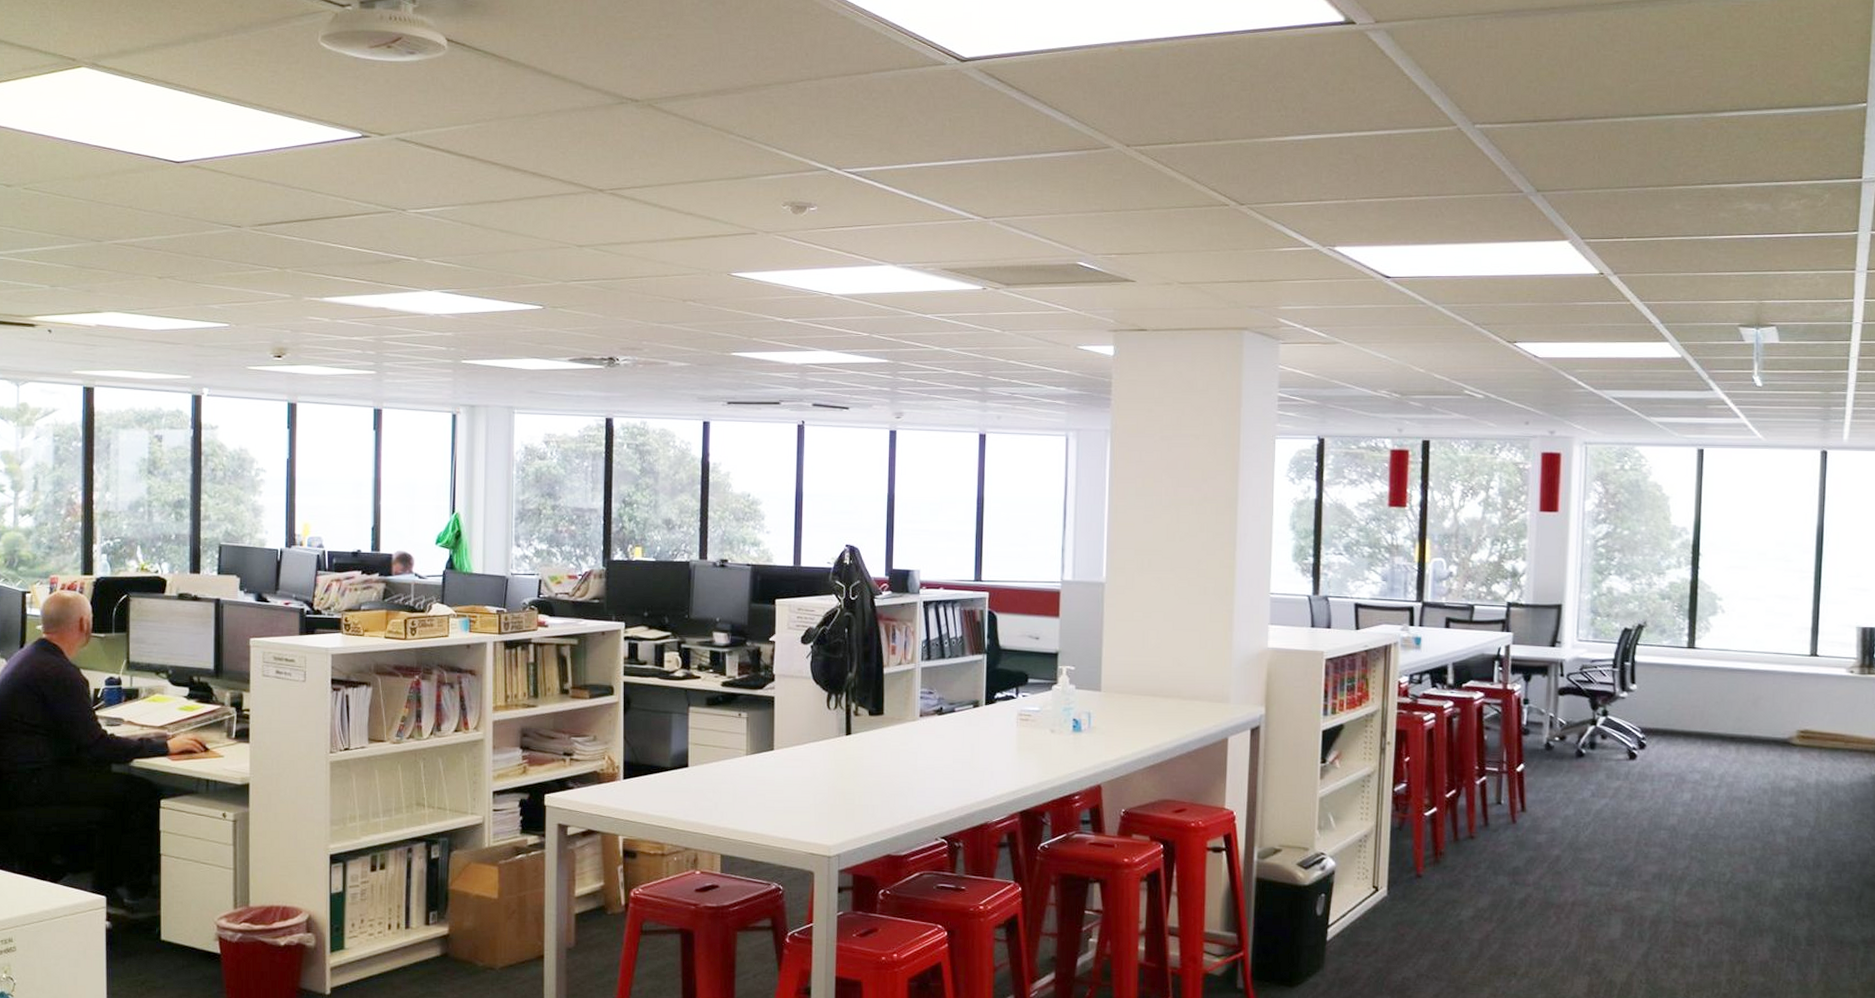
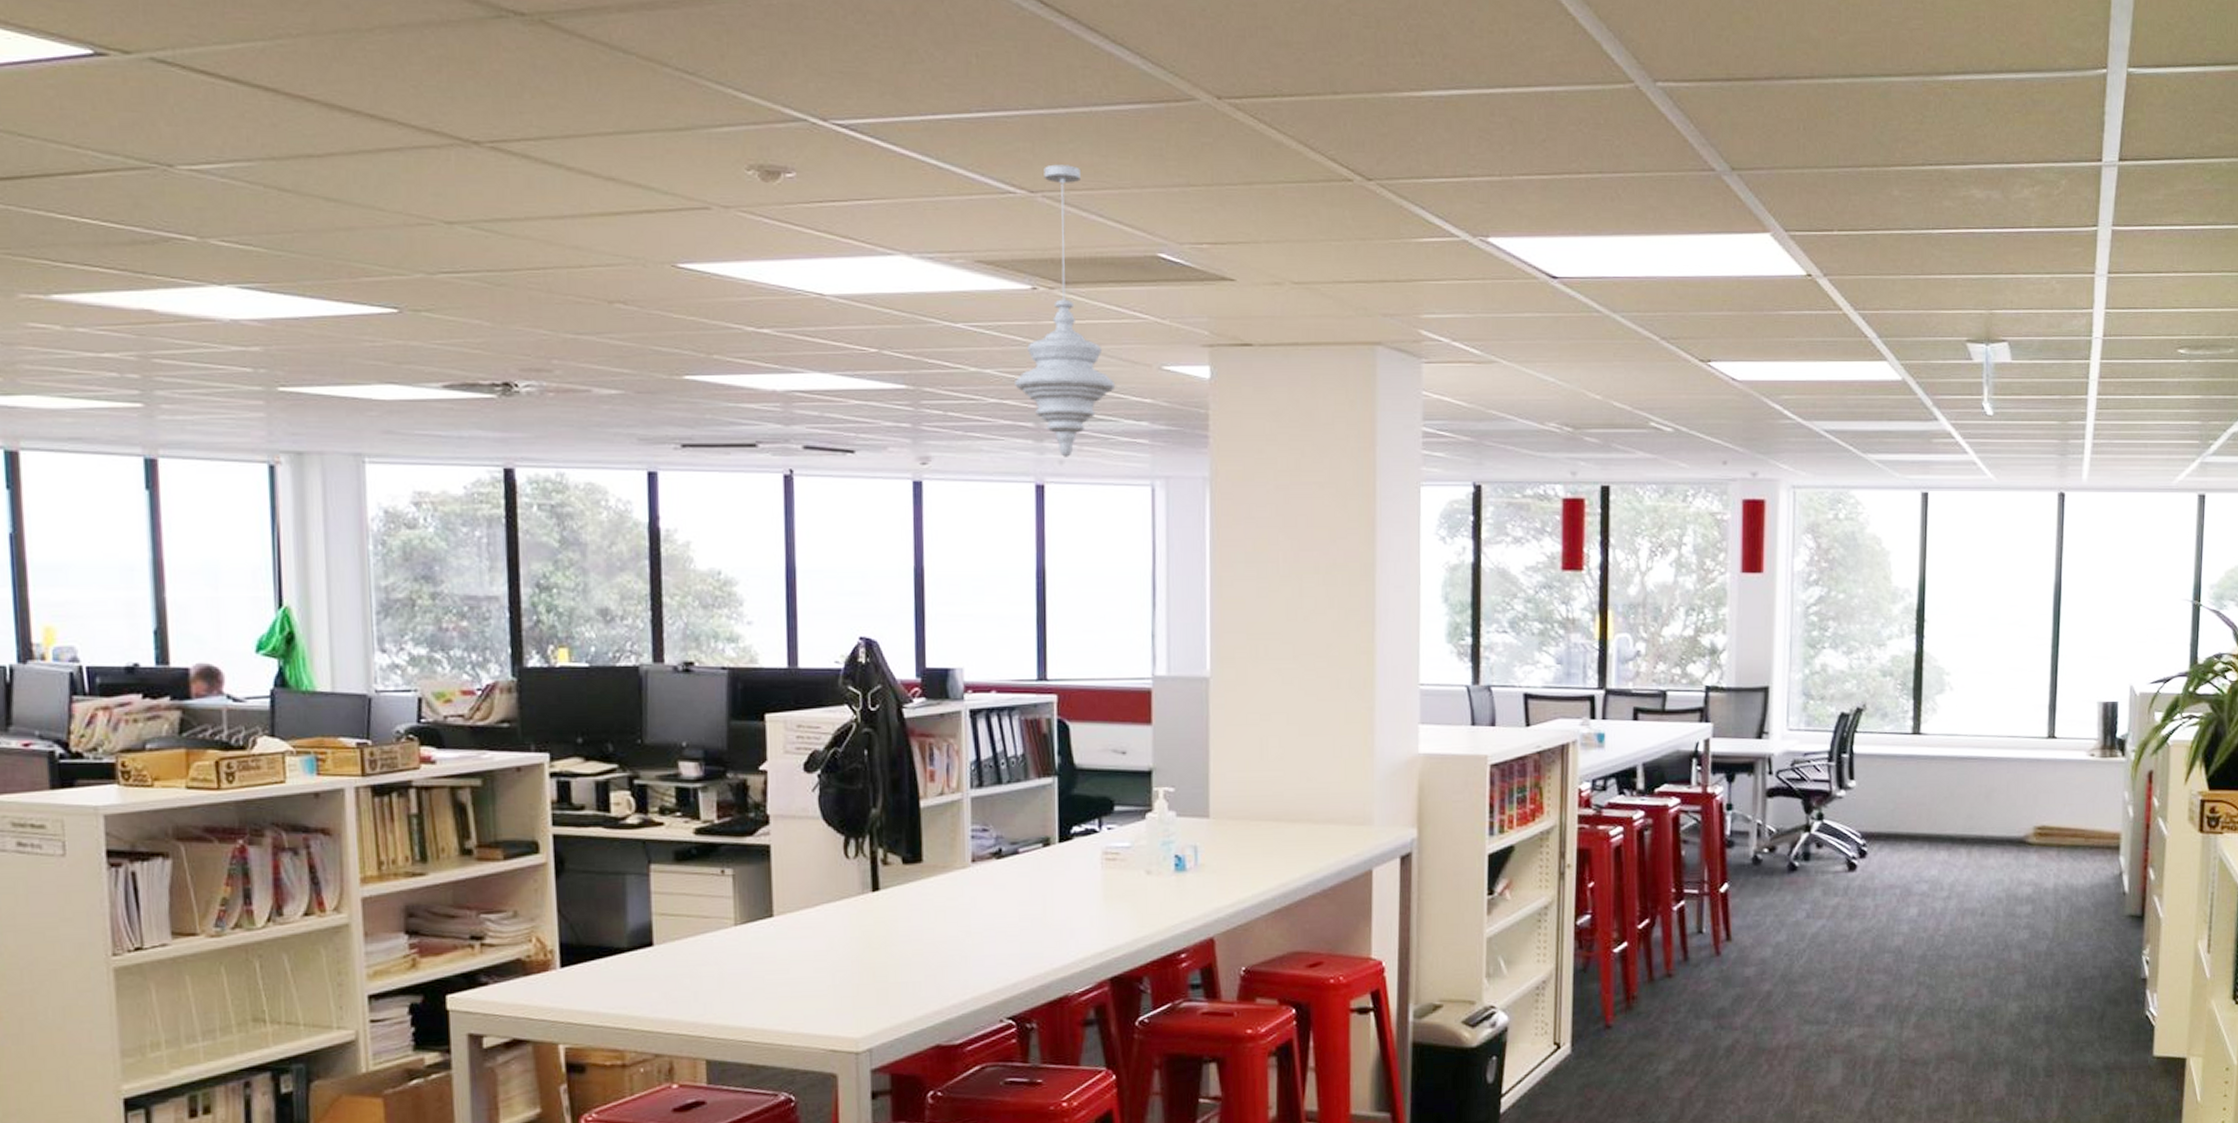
pendant light: none [967,197,1042,414] -> present [1015,164,1116,457]

